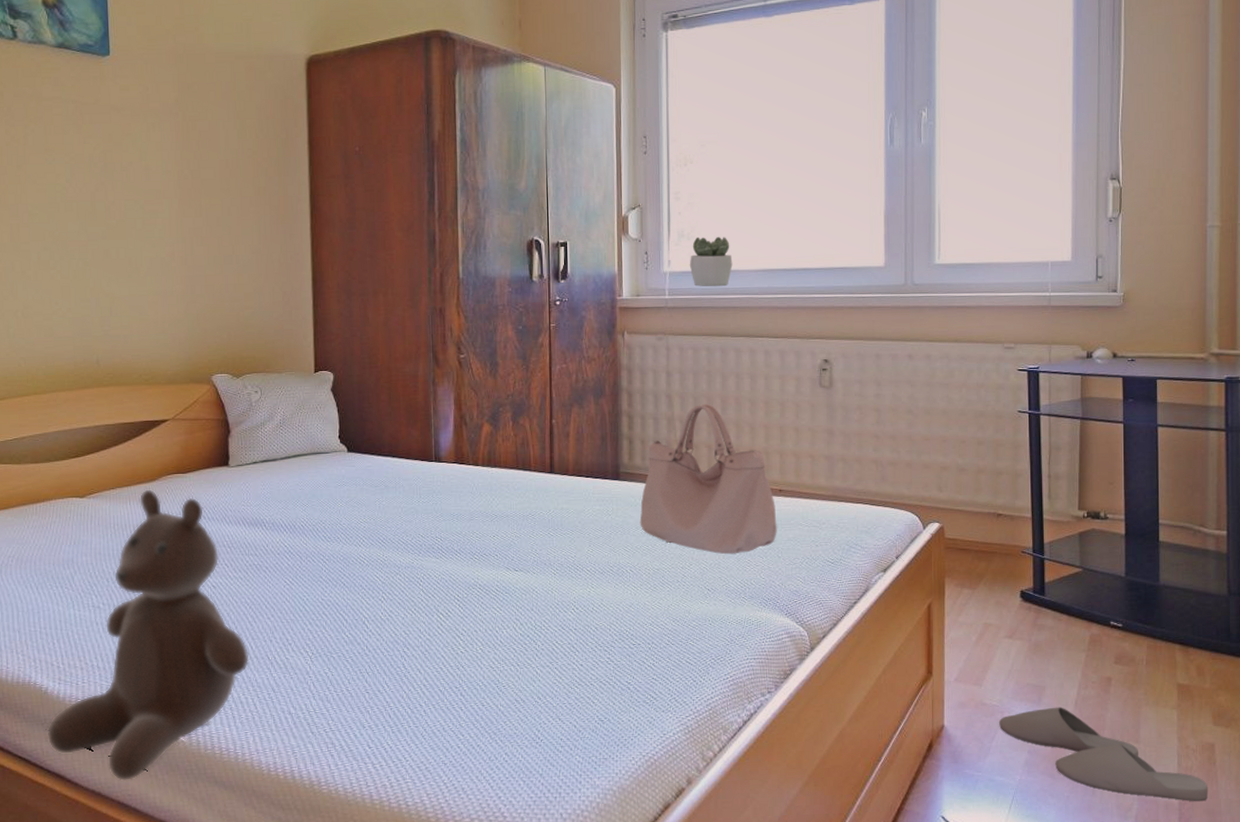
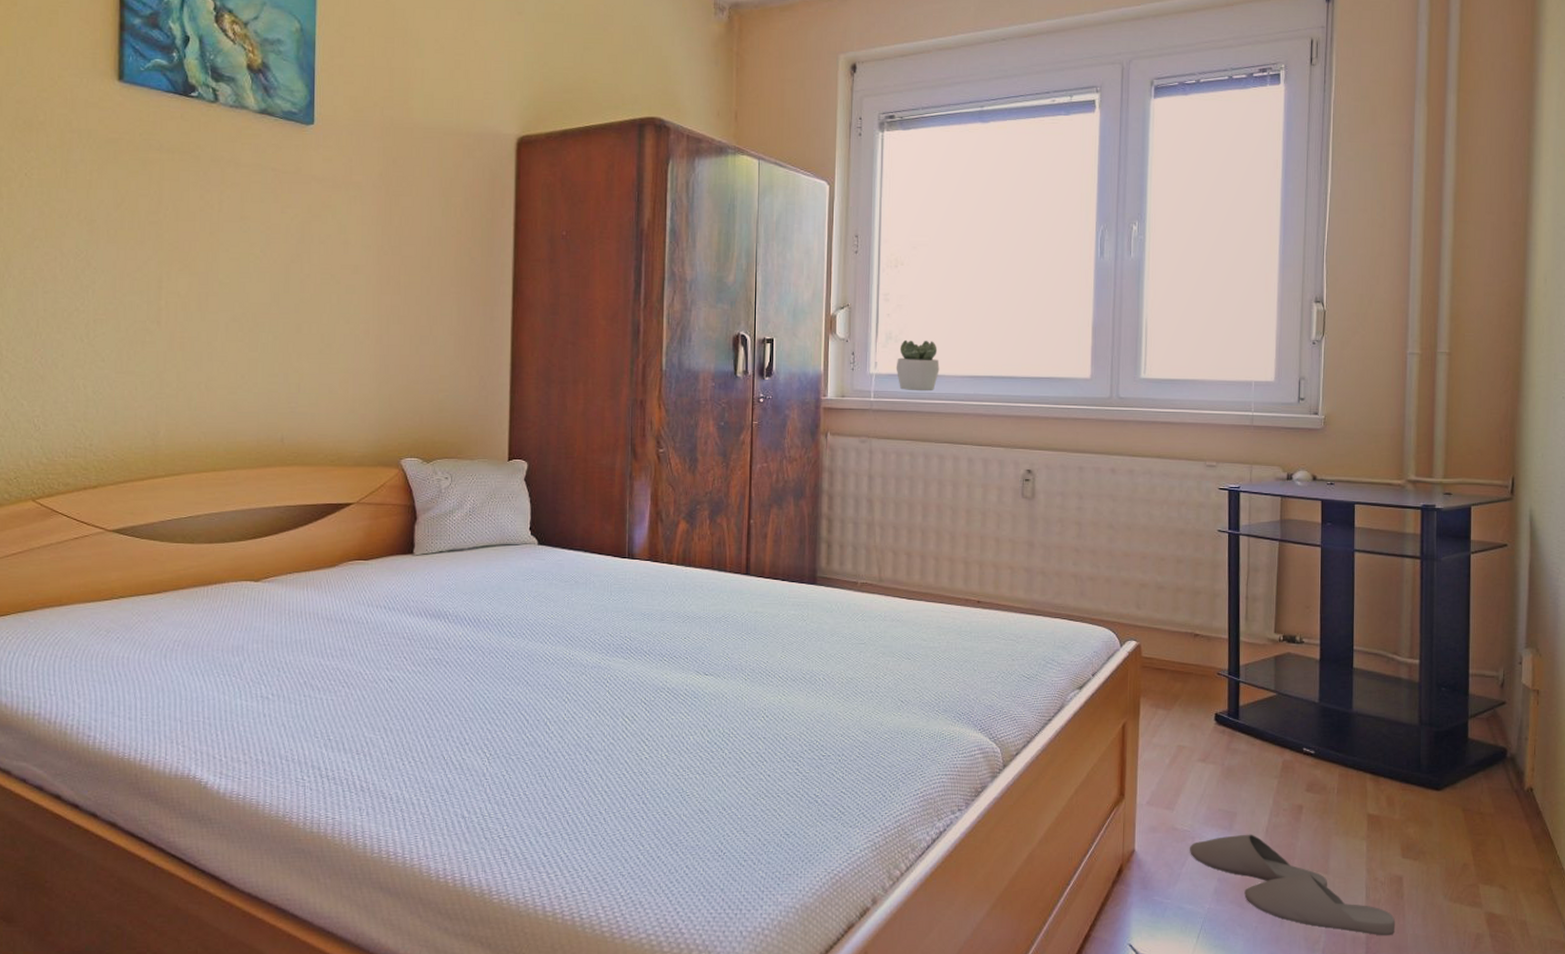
teddy bear: present [47,489,250,781] -> none [203,575,424,884]
handbag: present [639,403,777,555] -> none [835,509,974,666]

